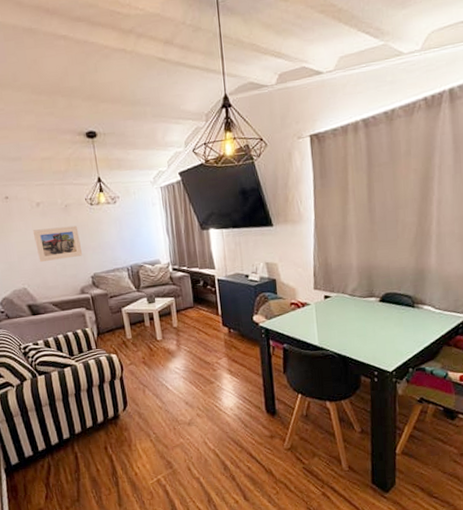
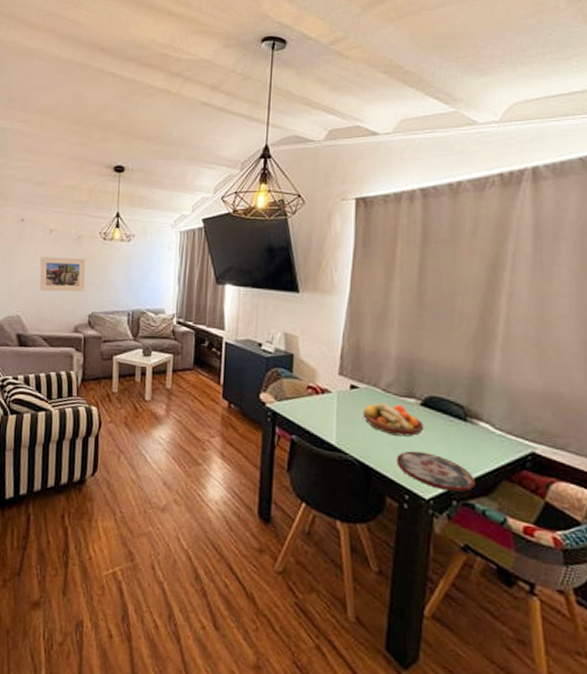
fruit bowl: none [336,304,384,329] -> present [362,403,424,437]
plate: none [365,336,424,363] -> present [396,451,475,493]

